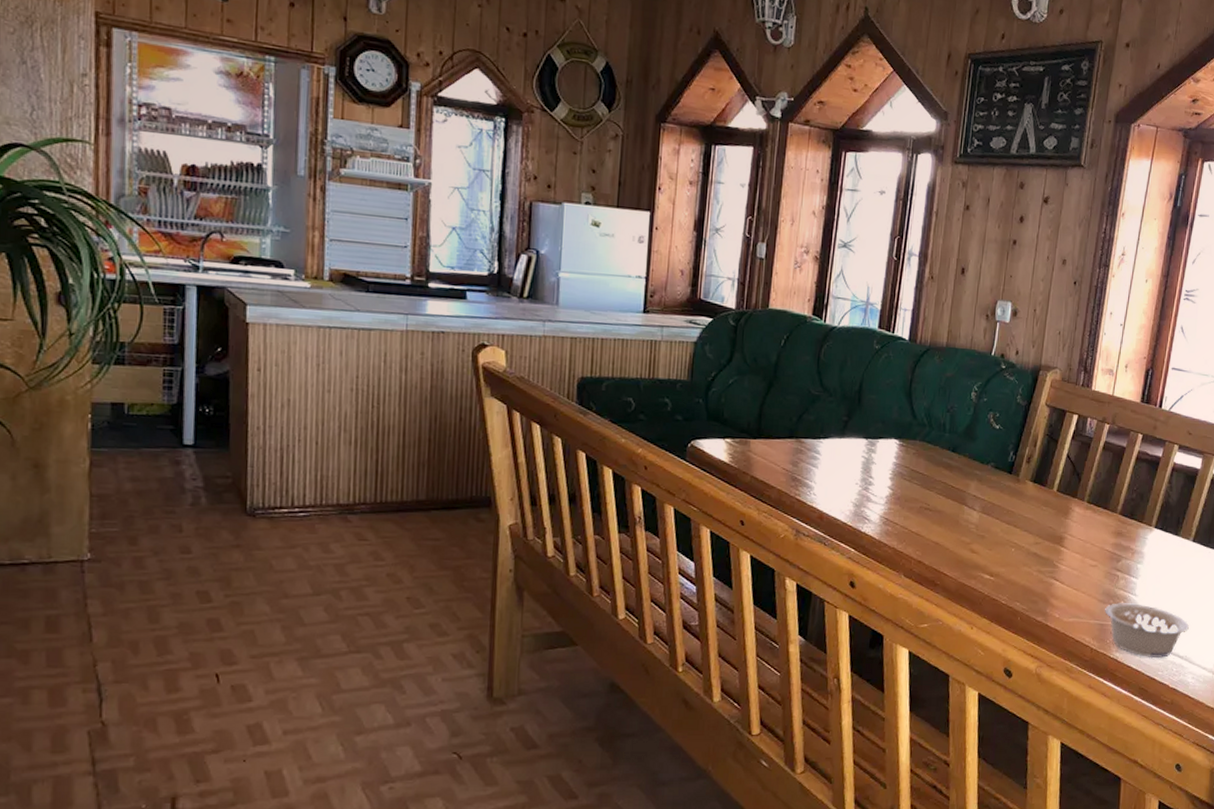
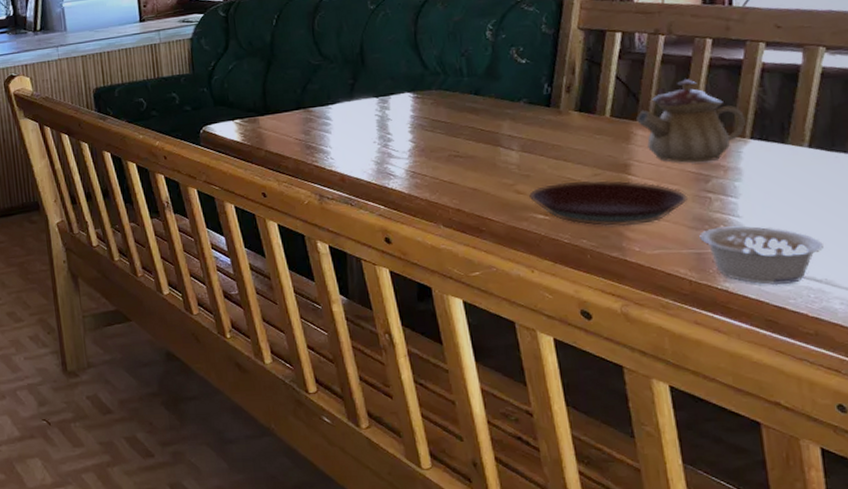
plate: none [981,546,1103,594] -> present [529,180,689,227]
teapot: none [1076,467,1154,543] -> present [636,79,746,163]

